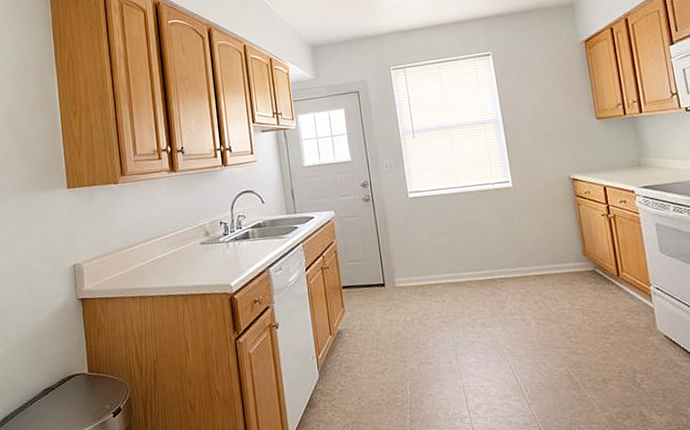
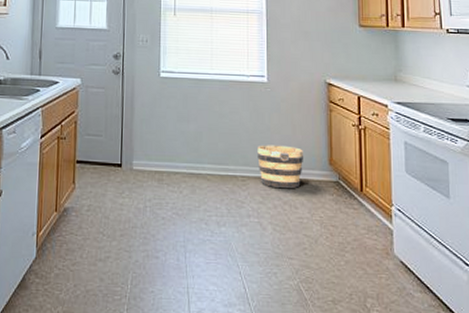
bucket: none [511,244,558,285] -> present [257,145,303,189]

